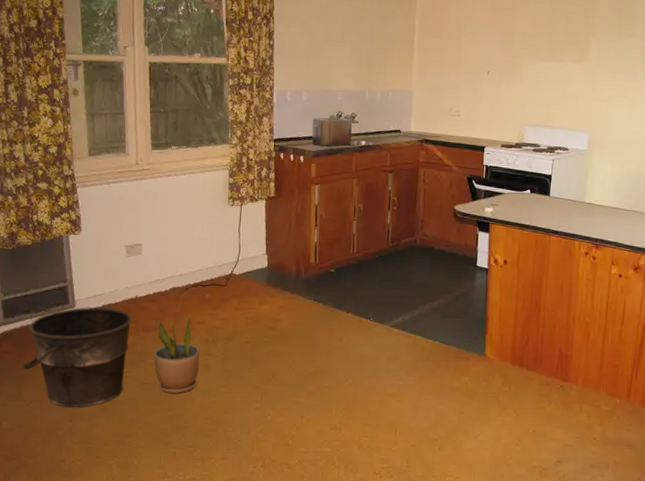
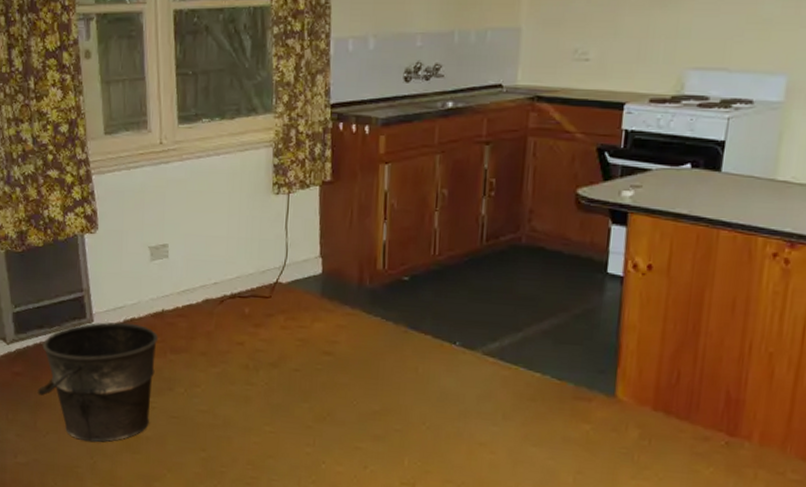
potted plant: present [153,314,200,394] -> none [183,333,239,431]
toaster: present [311,117,352,148] -> none [379,70,435,113]

